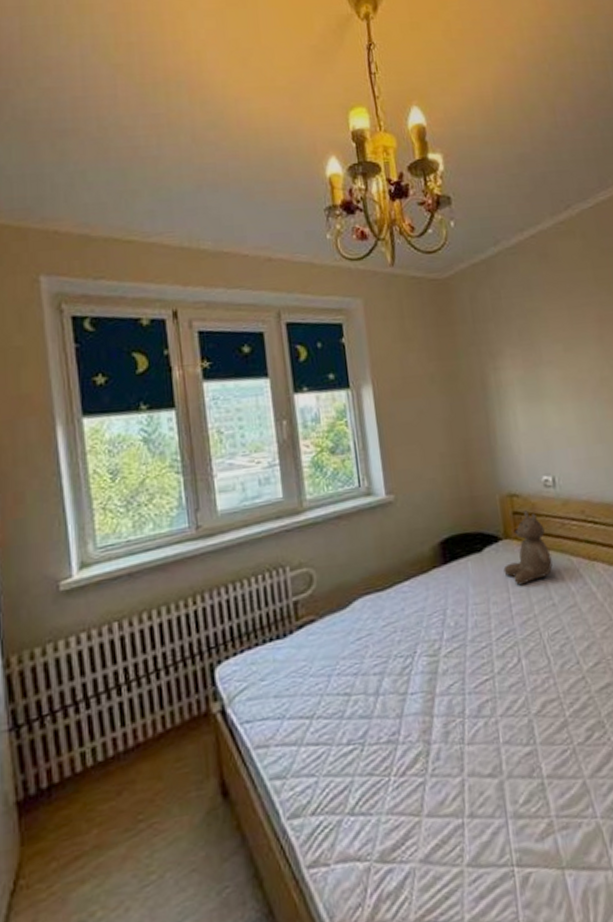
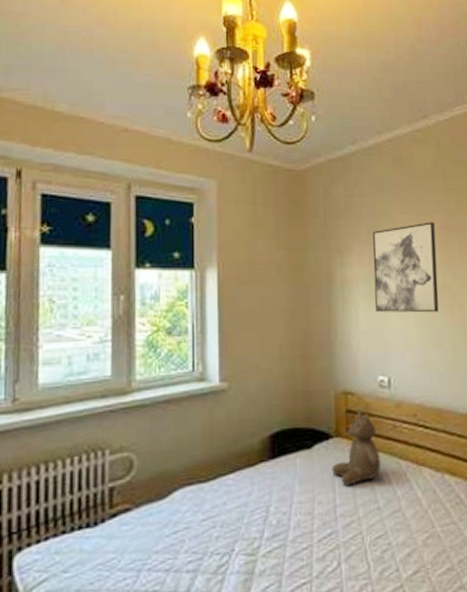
wall art: none [523,315,599,413] -> present [372,222,439,313]

